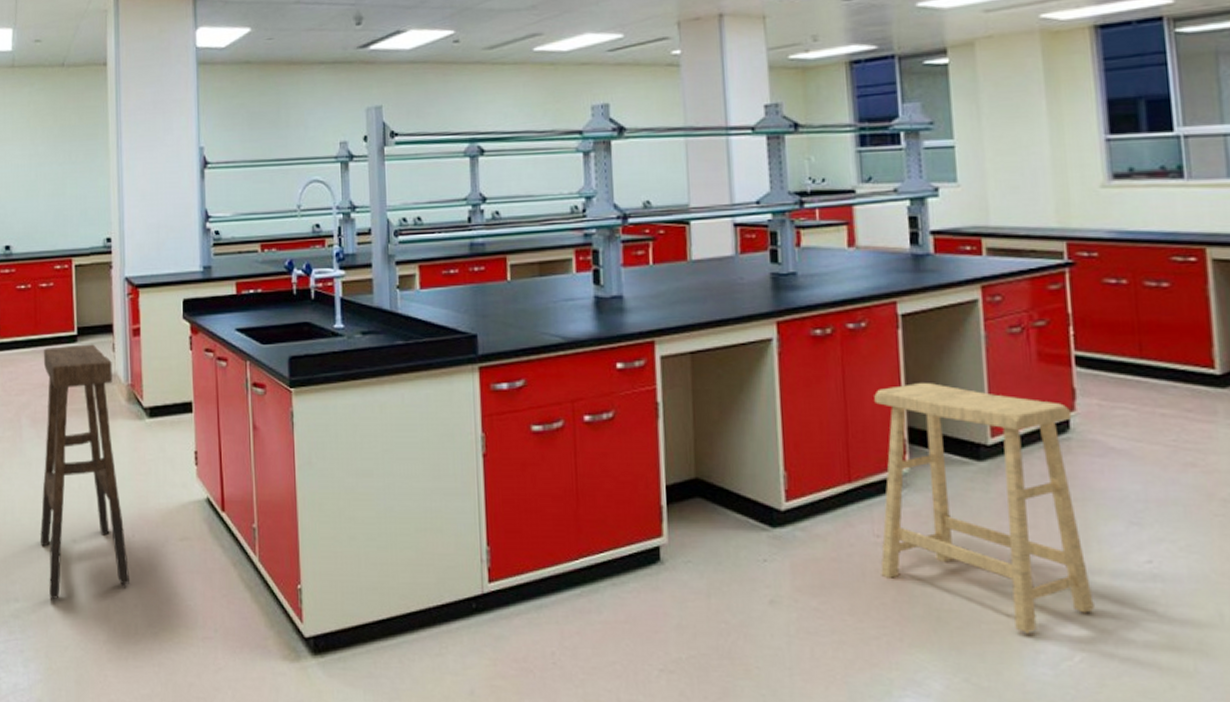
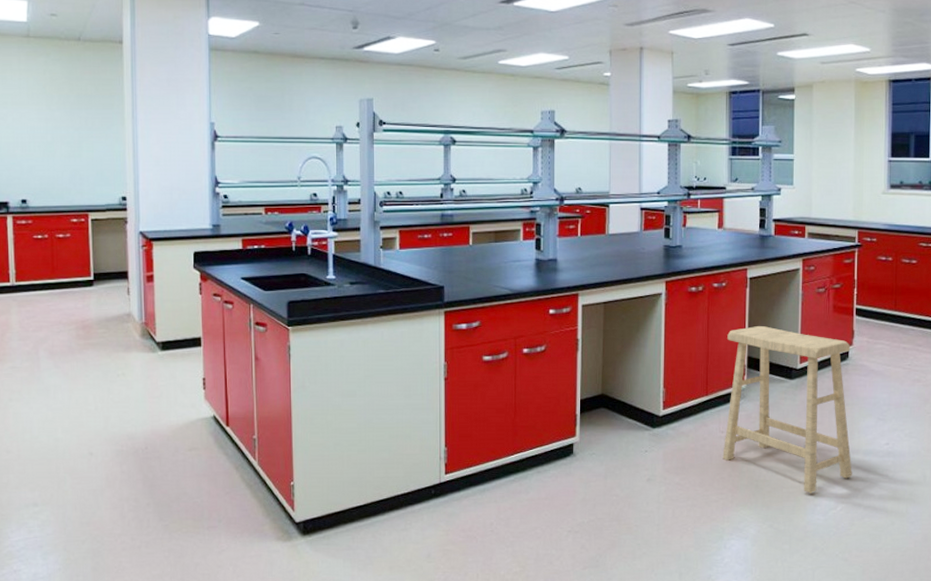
stool: present [39,344,129,600] -> none [58,288,142,503]

